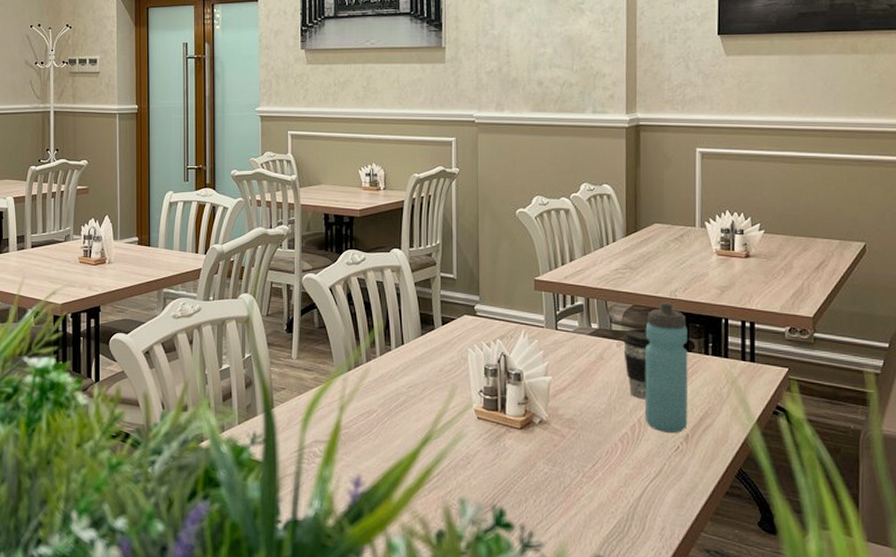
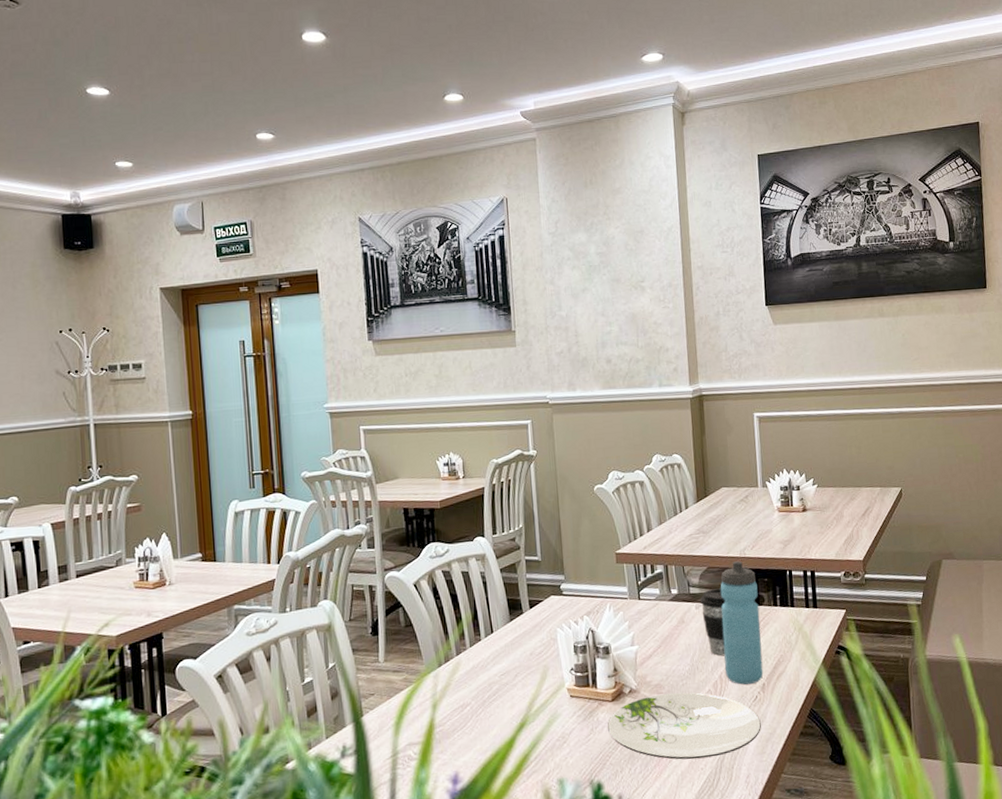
plate: none [513,429,683,503] -> present [607,692,762,760]

